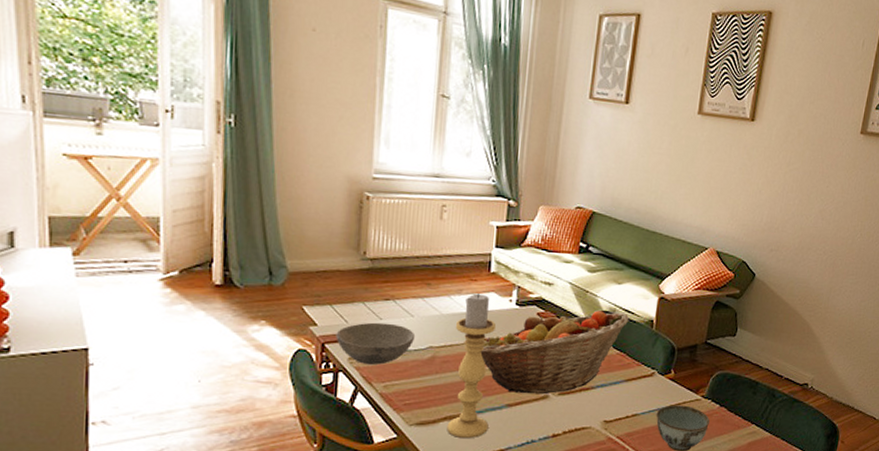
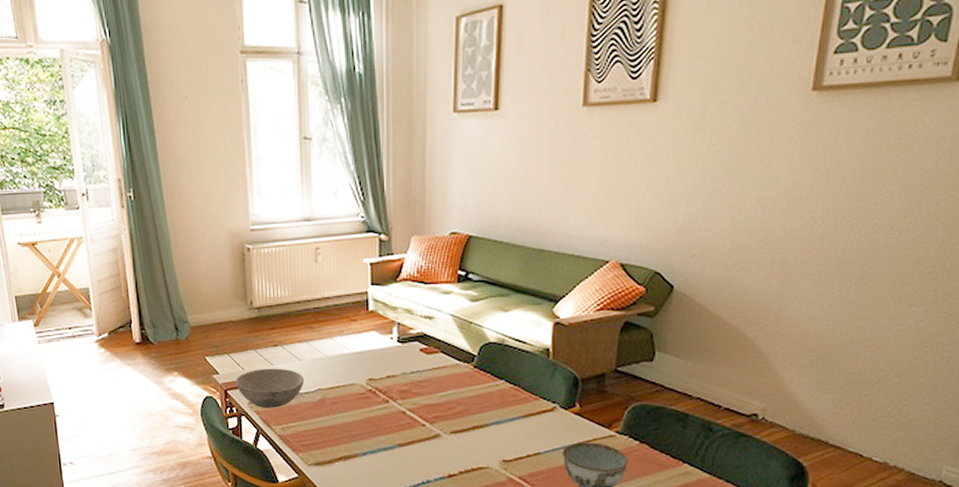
candle holder: present [447,293,496,439] -> none [341,333,382,479]
fruit basket: present [480,310,630,395] -> none [367,342,521,433]

